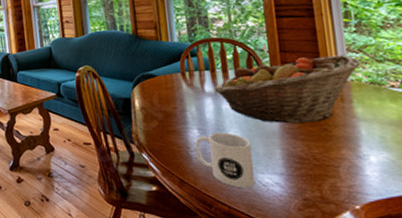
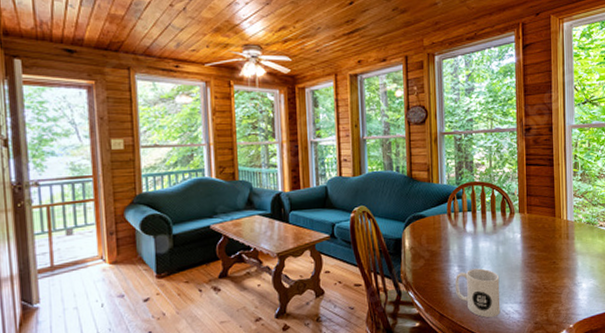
fruit basket: present [214,55,360,124] -> none [473,199,582,259]

